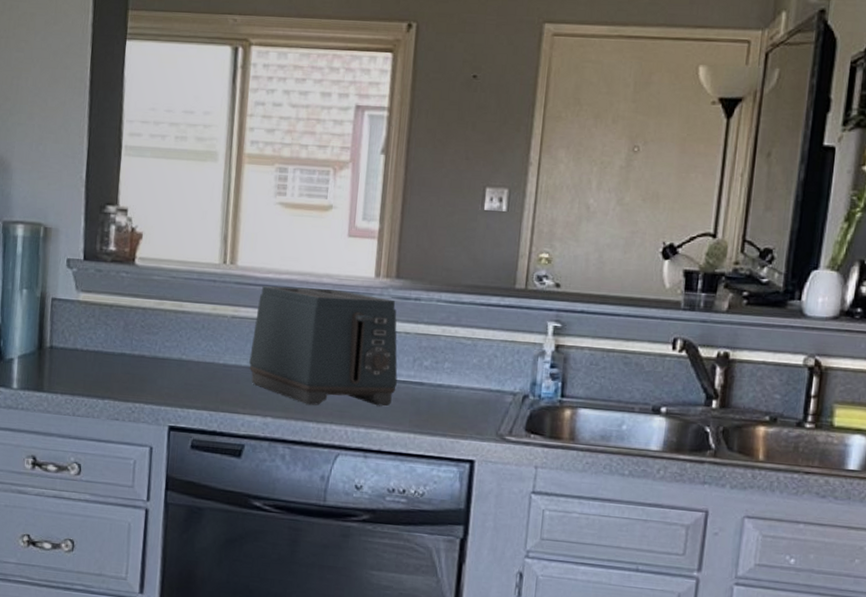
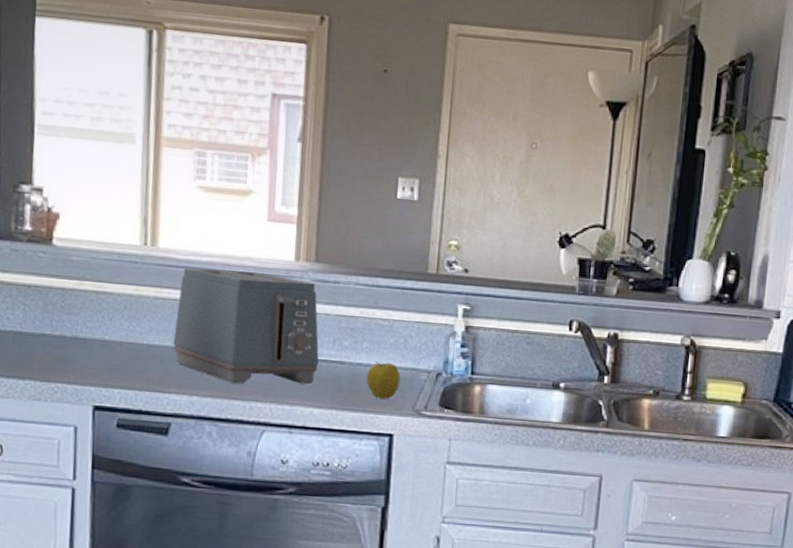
apple: none [447,382,484,423] -> present [367,361,400,399]

